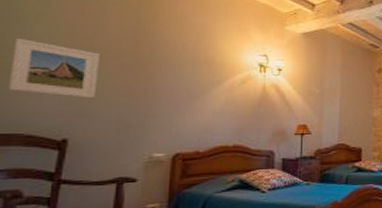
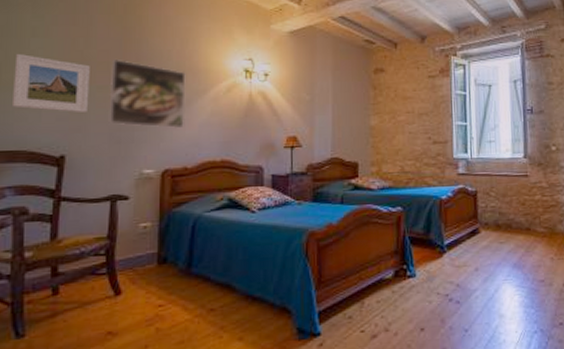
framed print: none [118,49,201,116] -> present [108,60,186,129]

